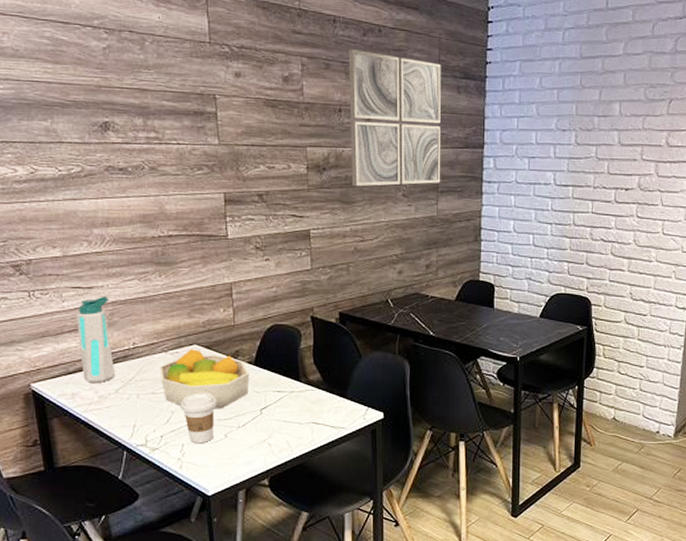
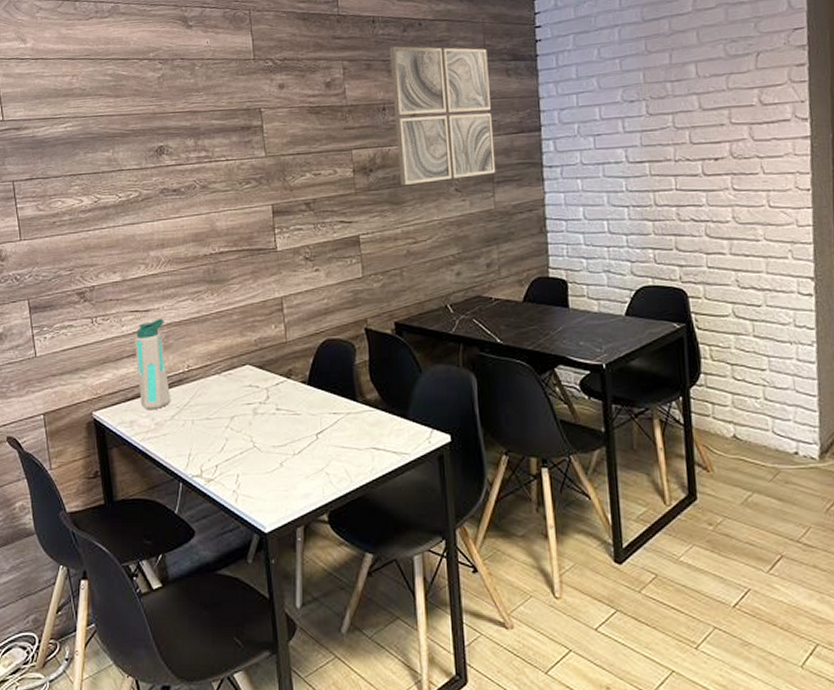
fruit bowl: present [160,349,250,409] -> none [213,370,304,435]
coffee cup: present [180,393,217,444] -> none [235,417,271,474]

